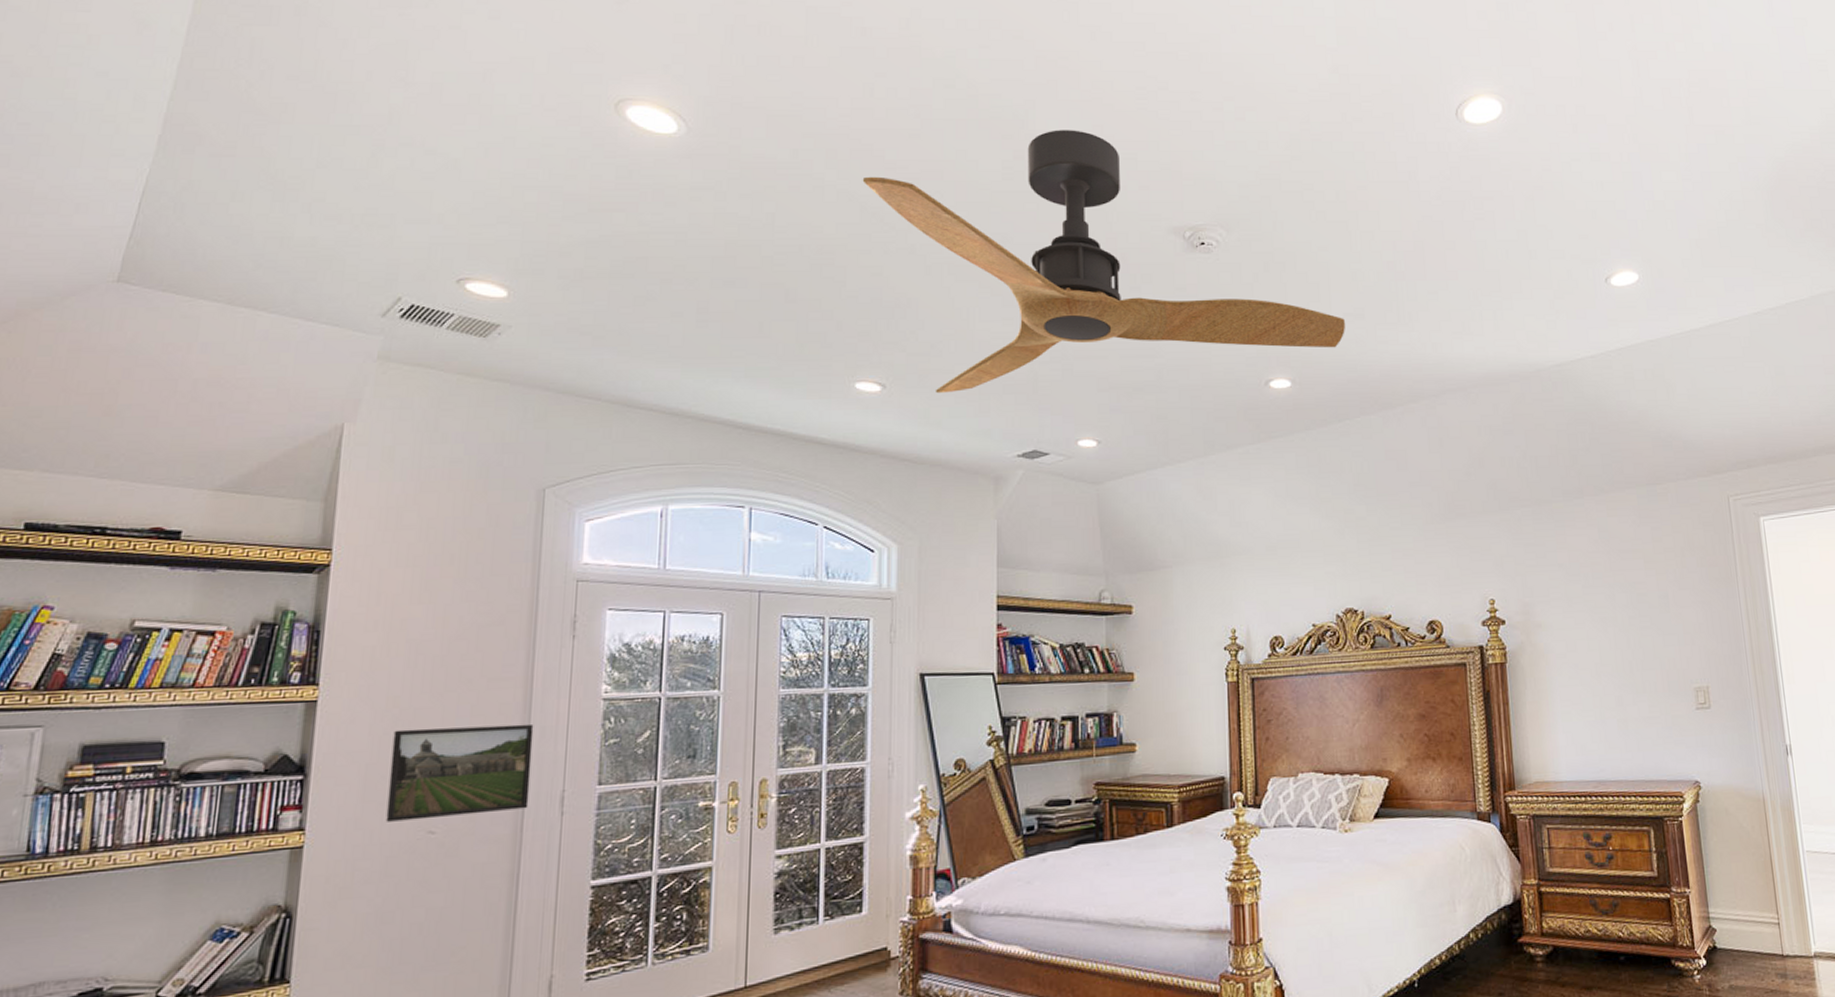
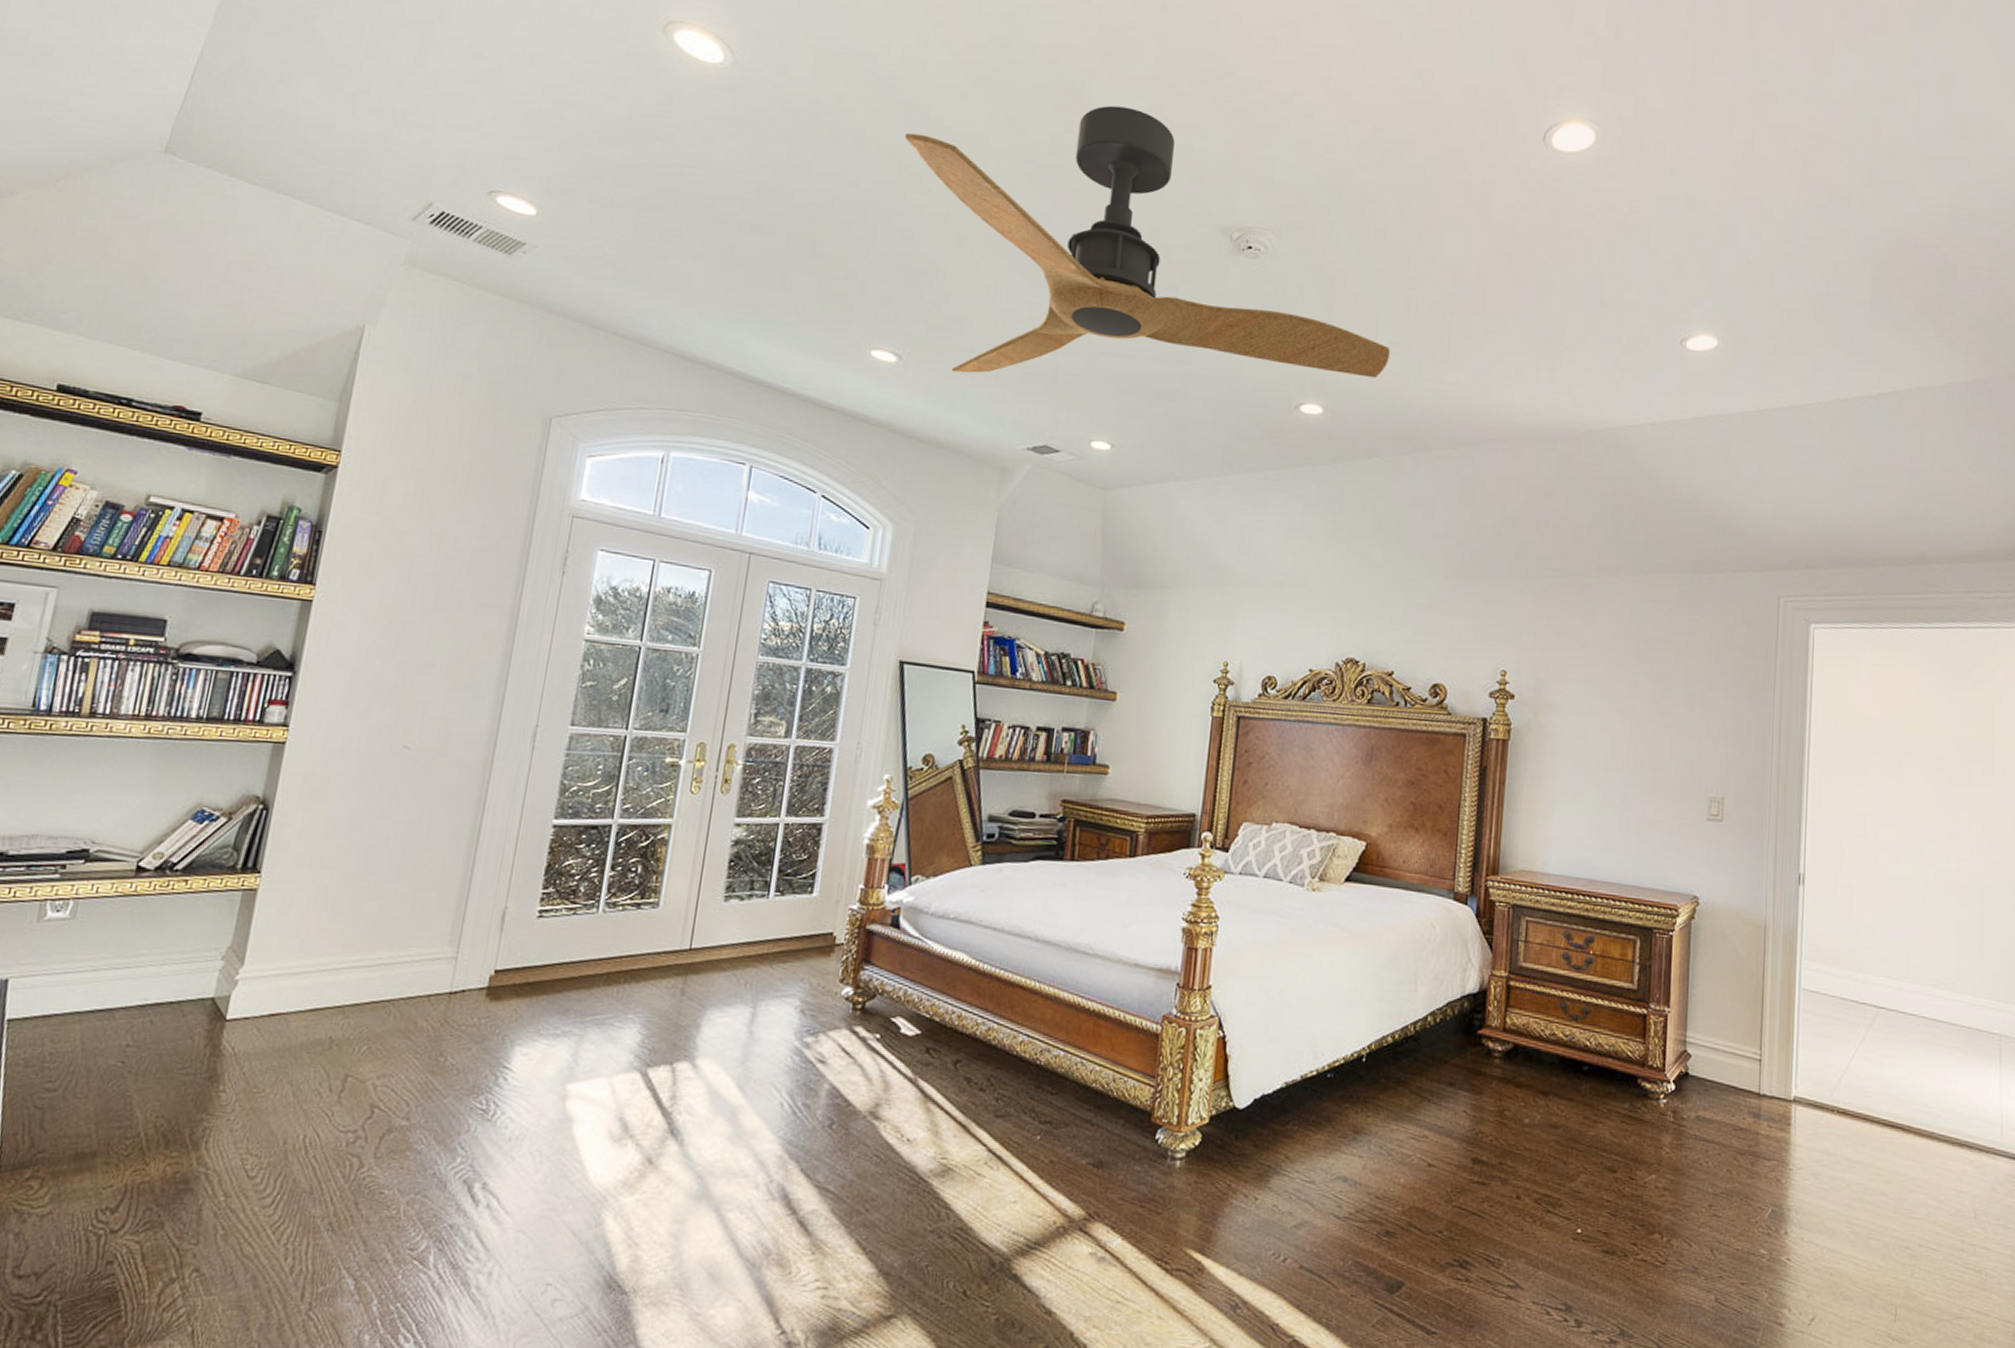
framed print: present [385,723,534,822] -> none [365,641,516,738]

